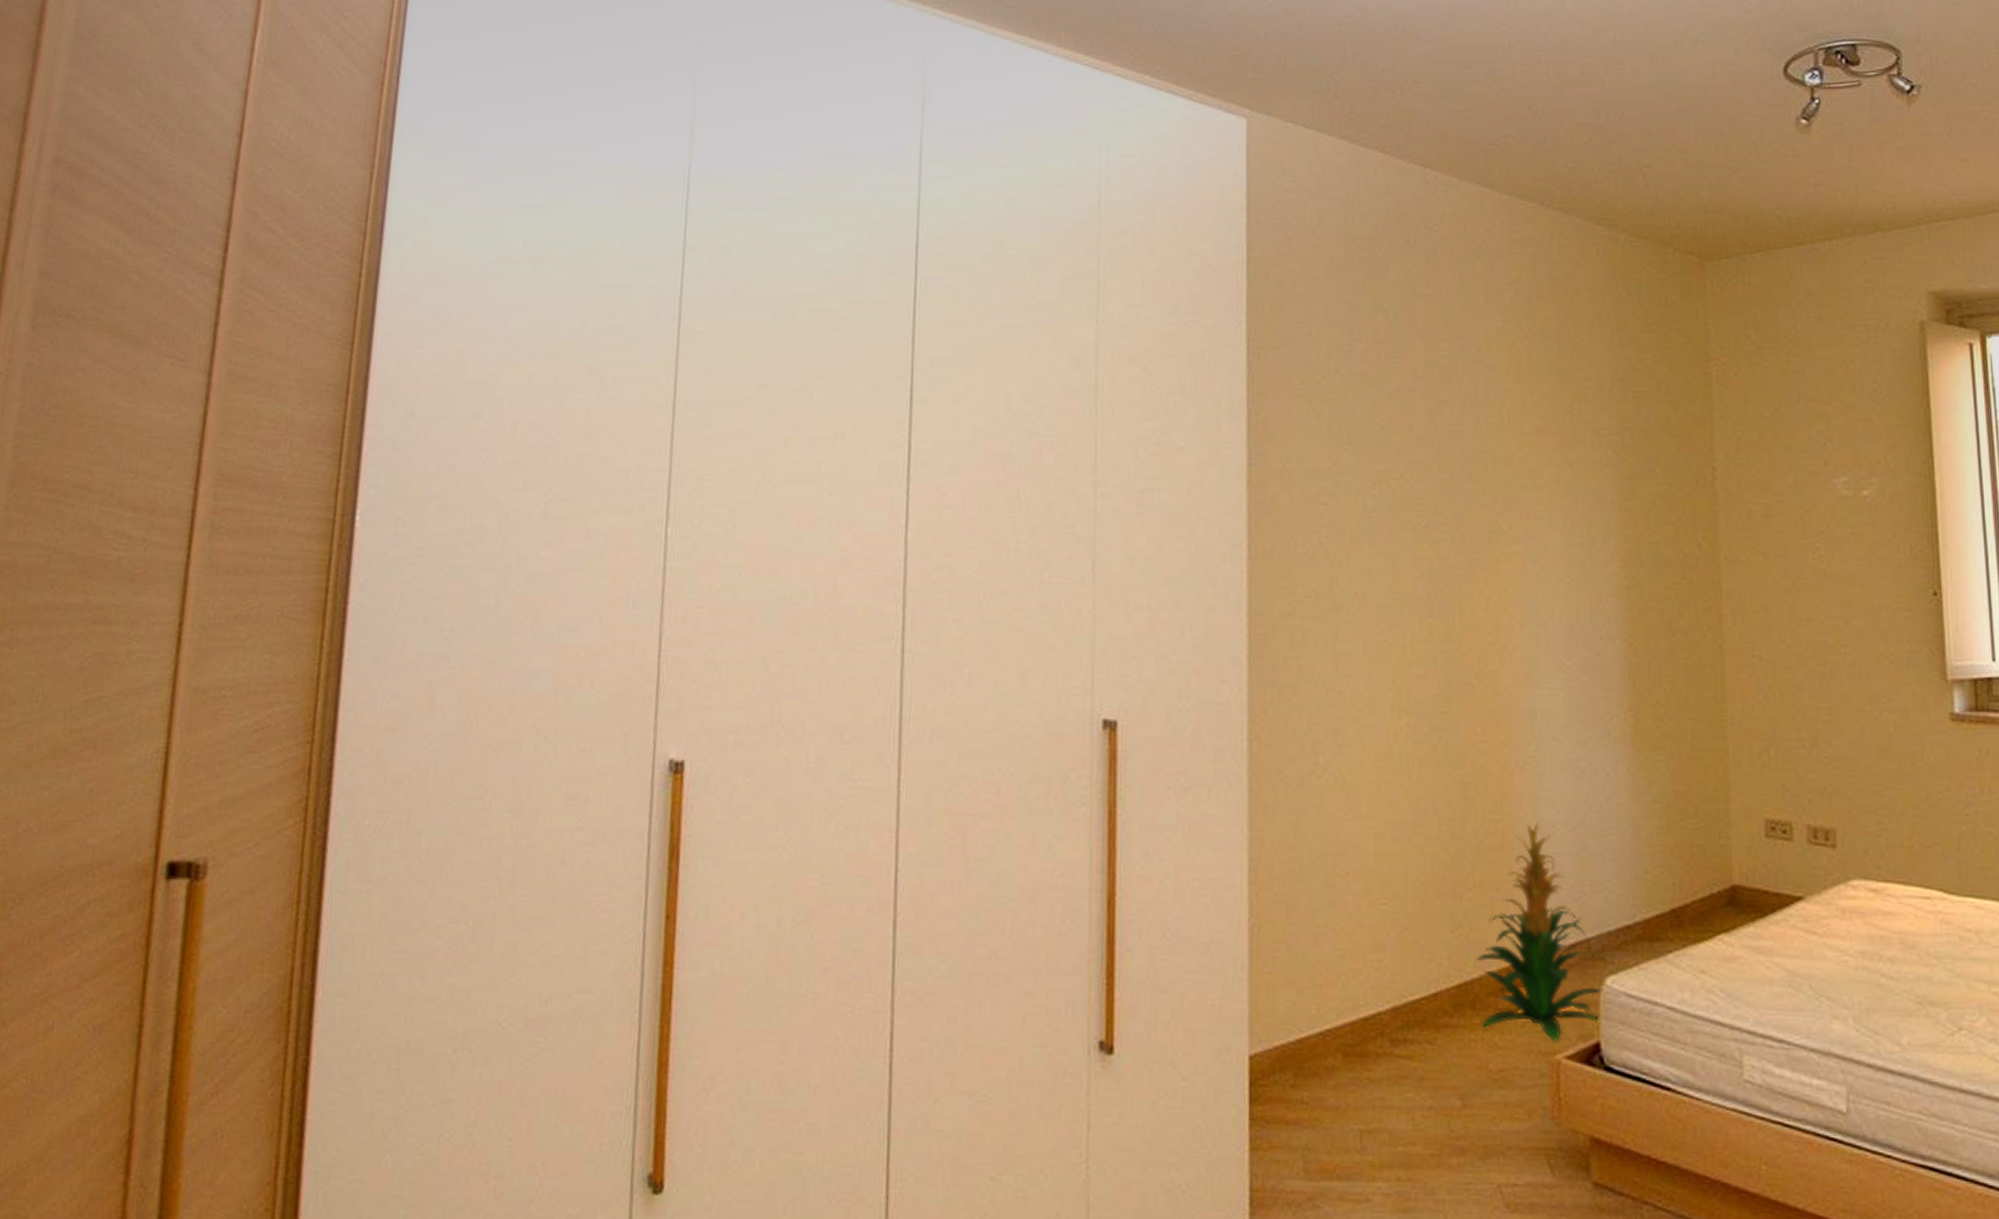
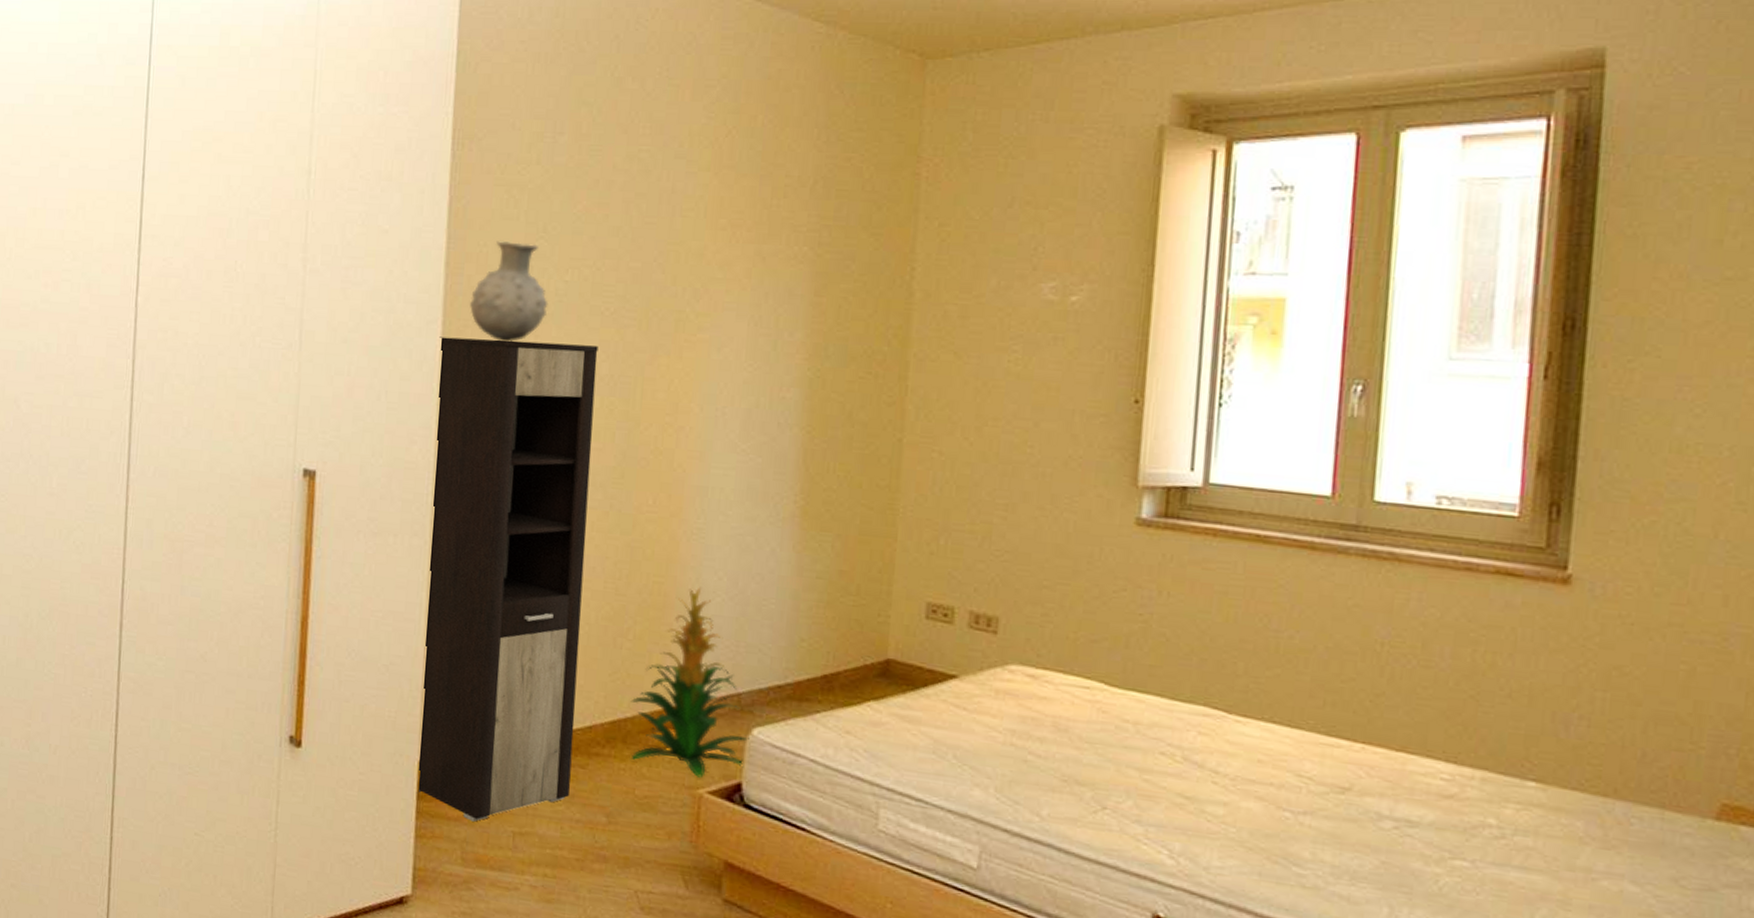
cabinet: none [1245,561,1418,1123] -> present [416,336,598,822]
vase: none [1276,455,1358,563] -> present [470,241,549,342]

